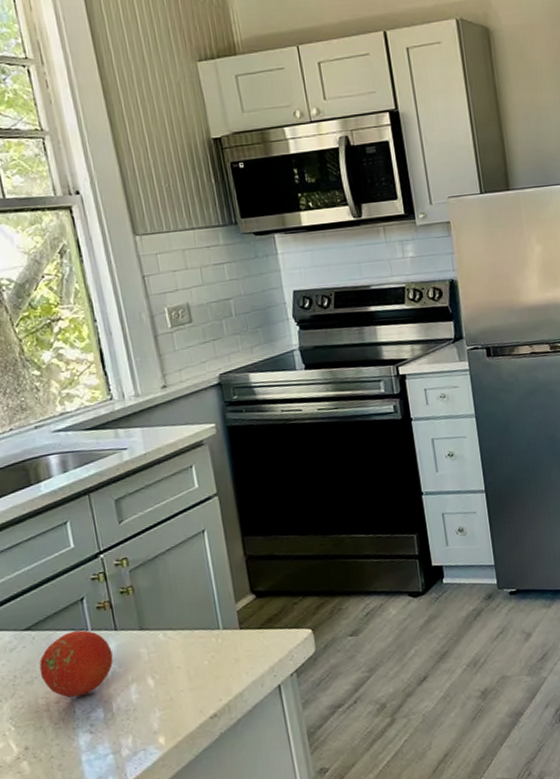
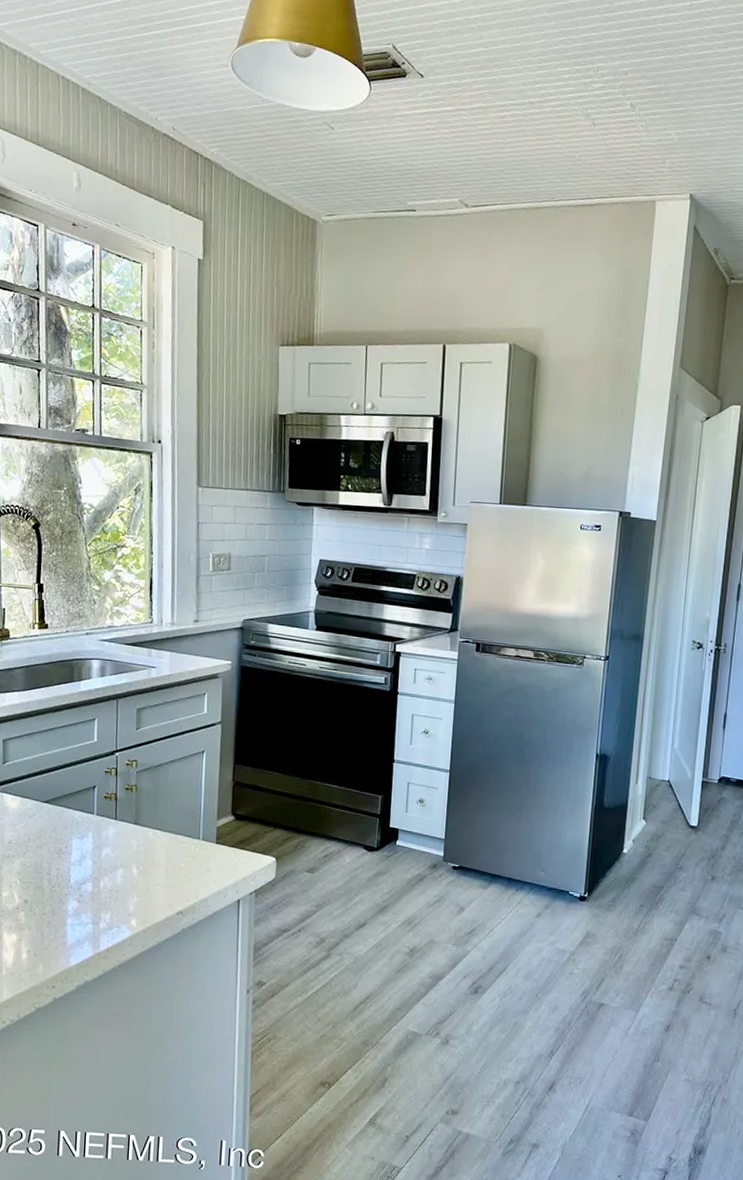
fruit: present [39,630,113,698] -> none [49,812,109,869]

